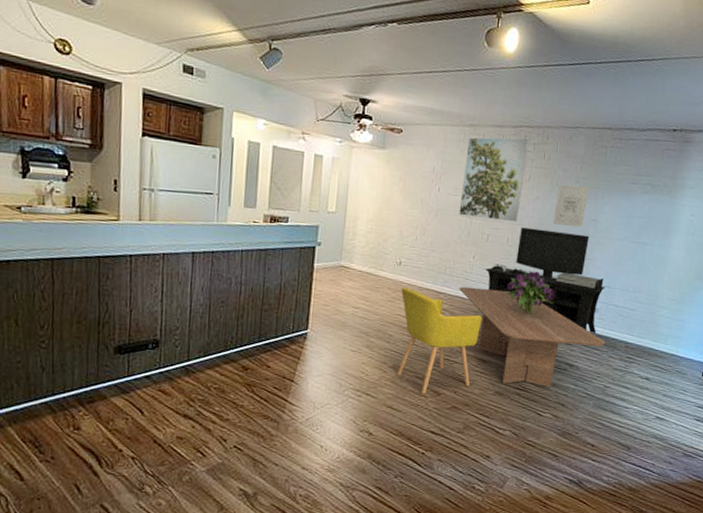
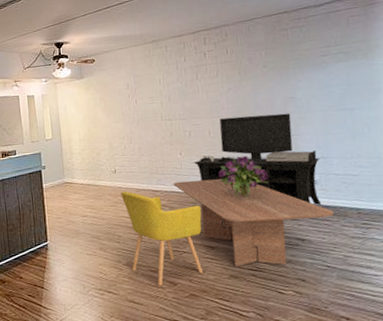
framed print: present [458,137,530,223] -> none [153,39,215,120]
wall art: present [552,184,589,228] -> none [247,69,281,109]

